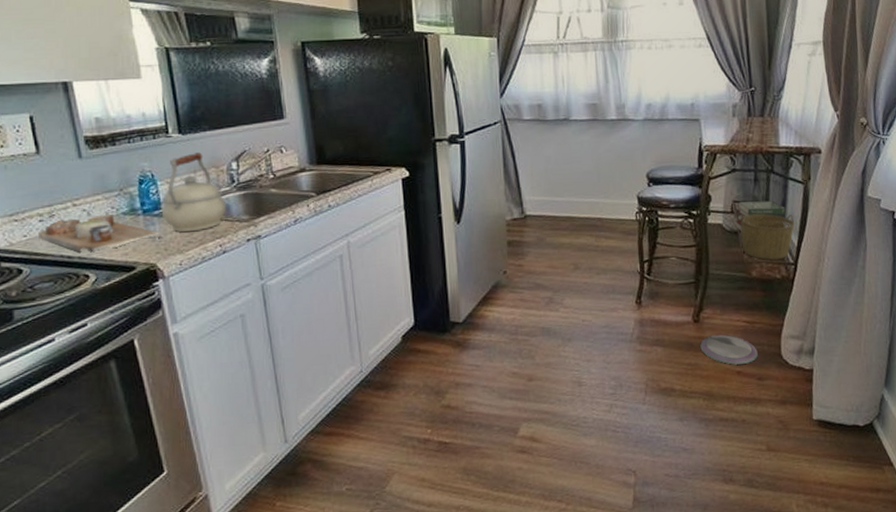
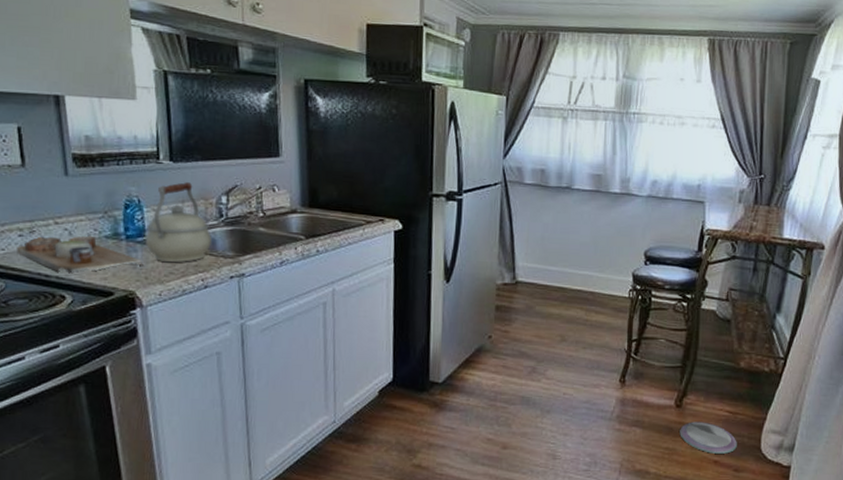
books: present [735,201,786,232] -> none [729,291,782,321]
basket: present [740,213,795,260] -> none [733,304,790,352]

